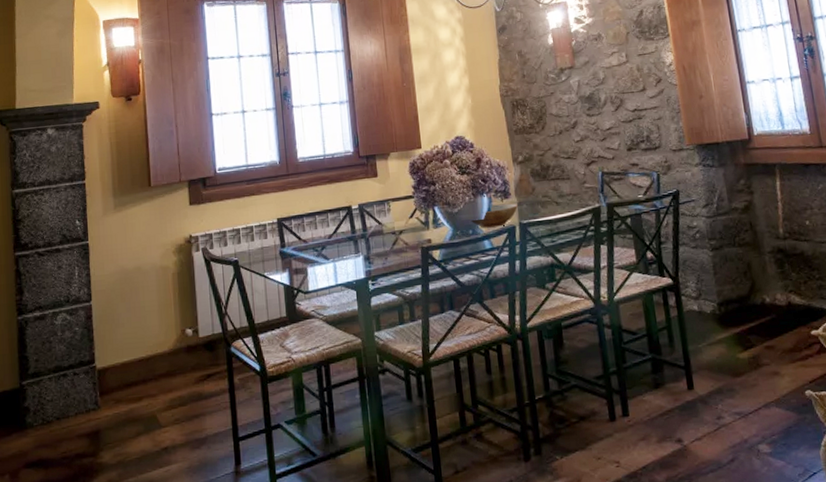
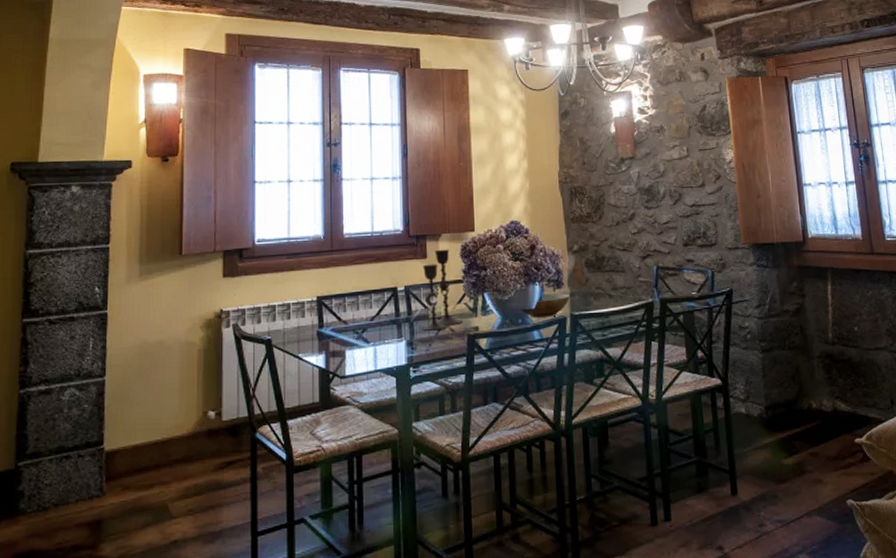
candlestick: none [373,167,416,246] -> present [422,249,463,331]

